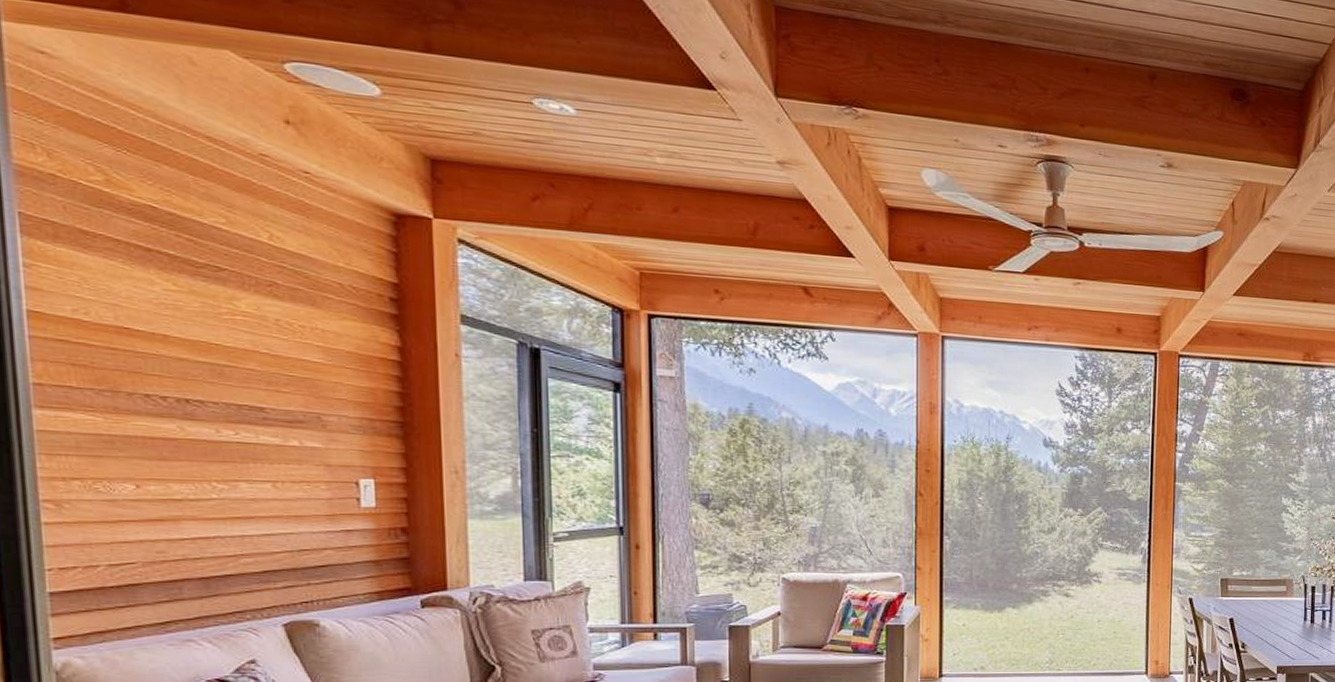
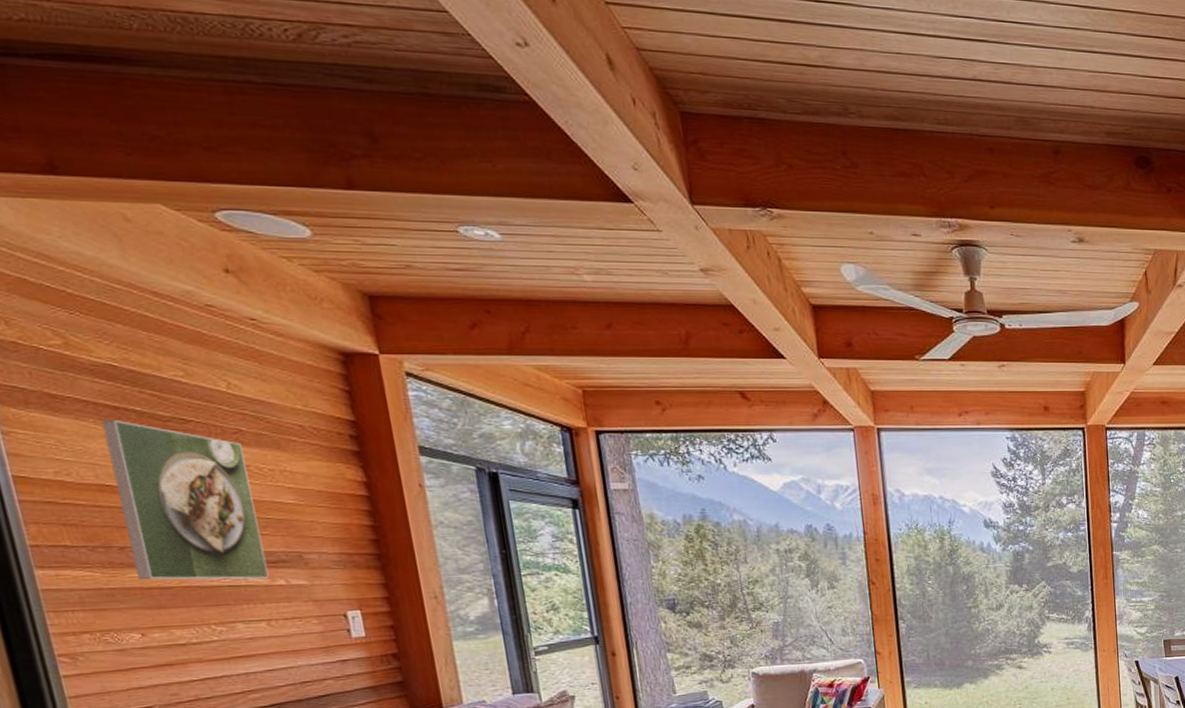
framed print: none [131,260,282,438] -> present [101,419,269,580]

